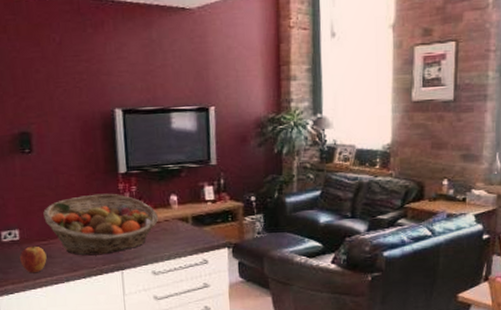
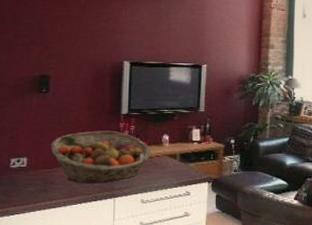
apple: present [20,246,47,274] -> none [24,172,49,197]

